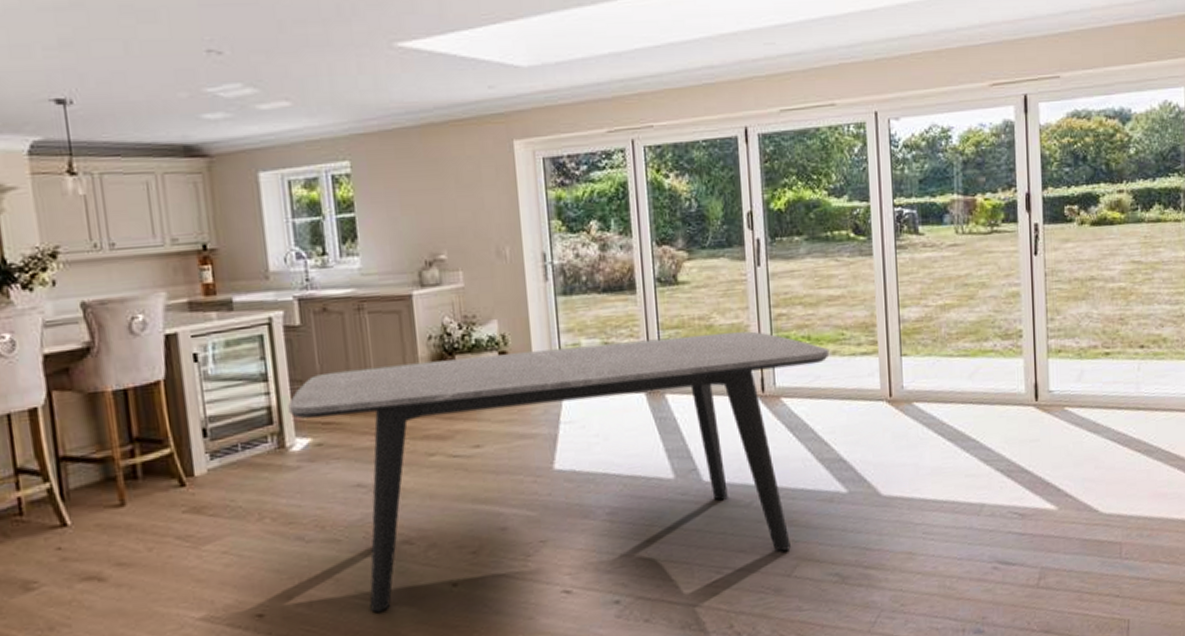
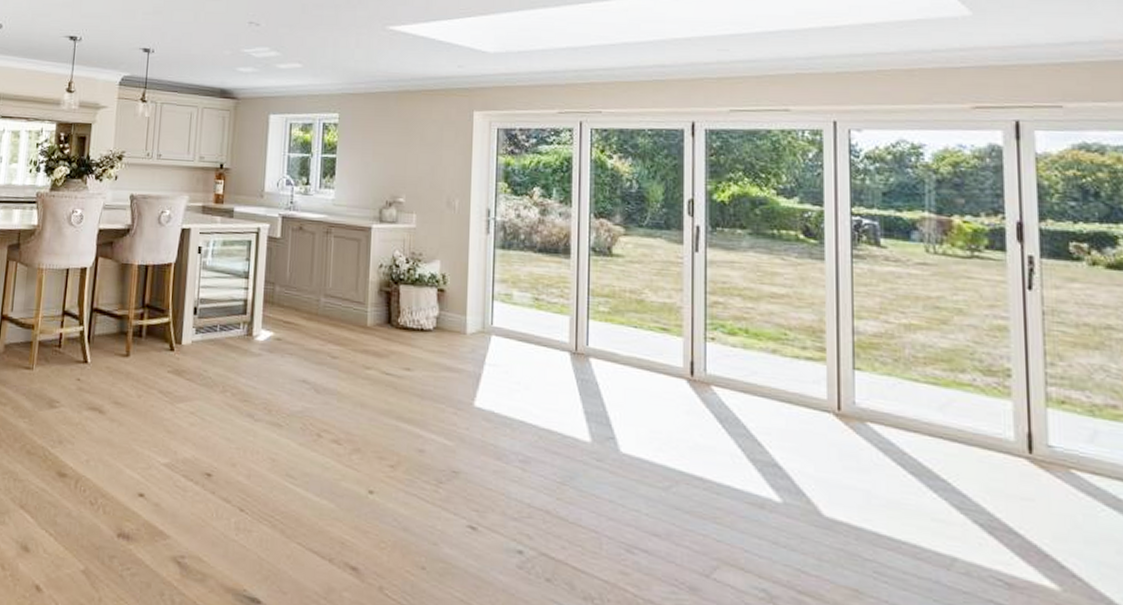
dining table: present [288,331,830,612] -> none [260,280,769,548]

